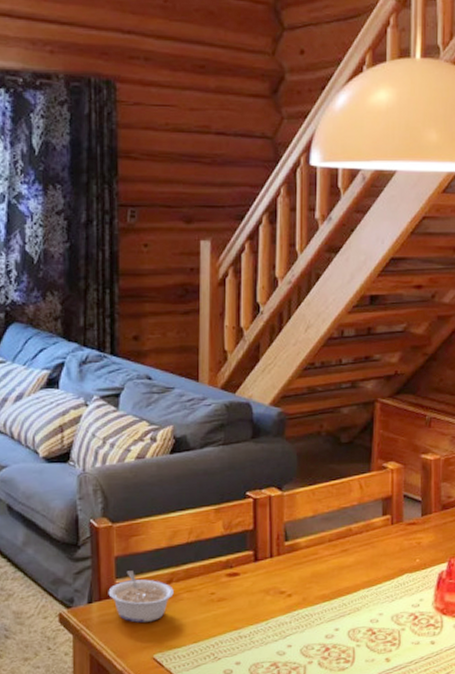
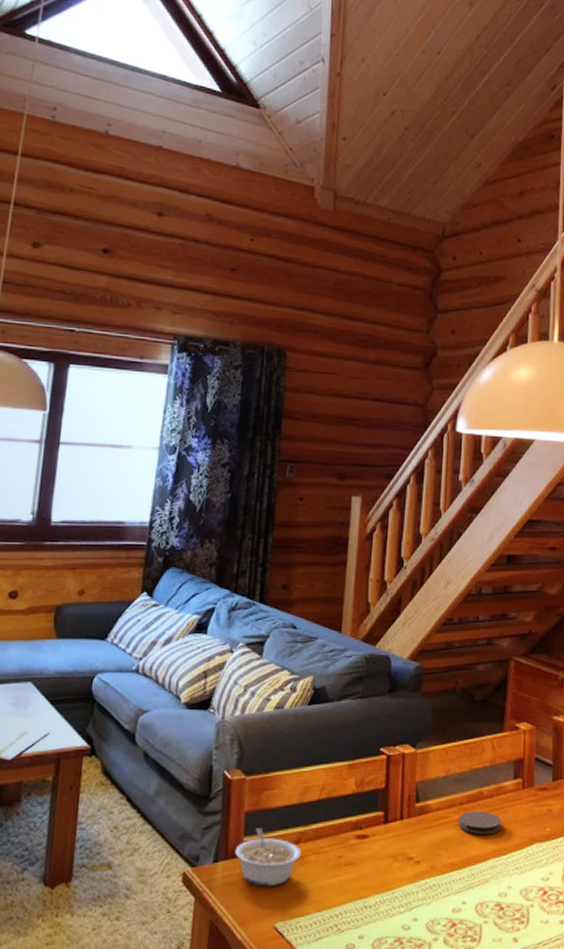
coaster: none [328,546,372,569] -> present [458,811,502,835]

